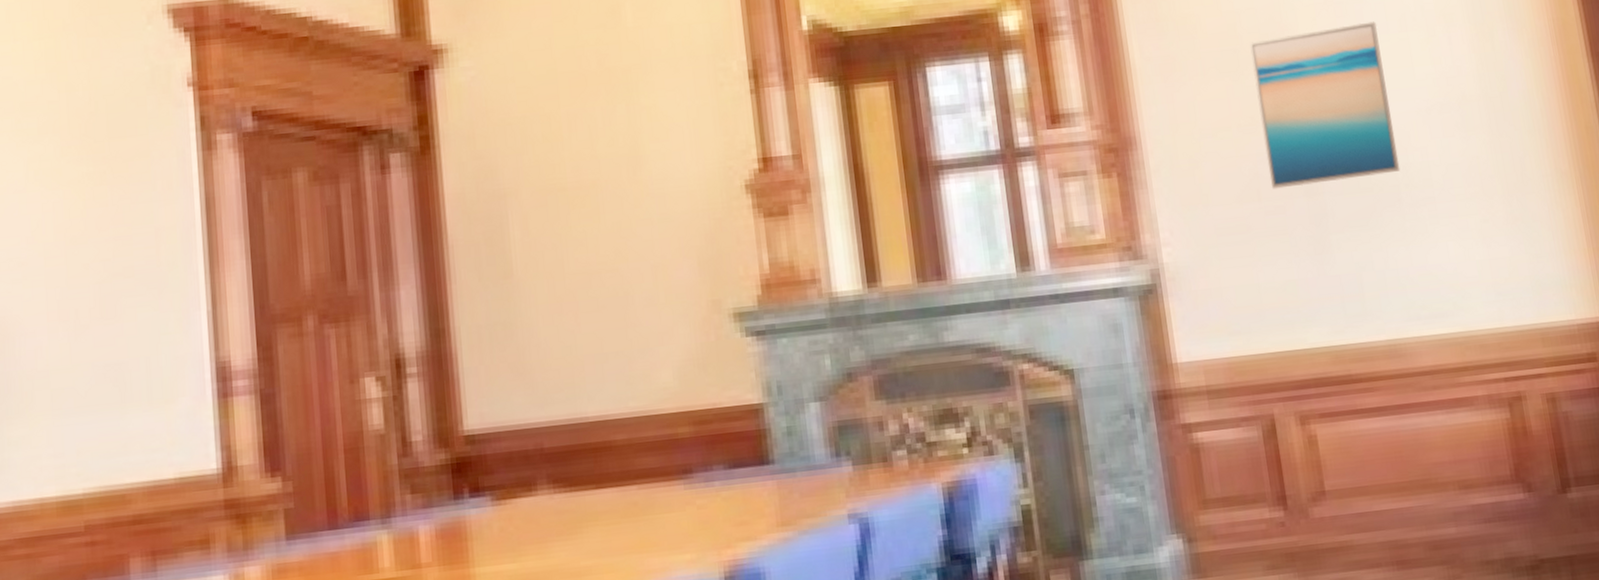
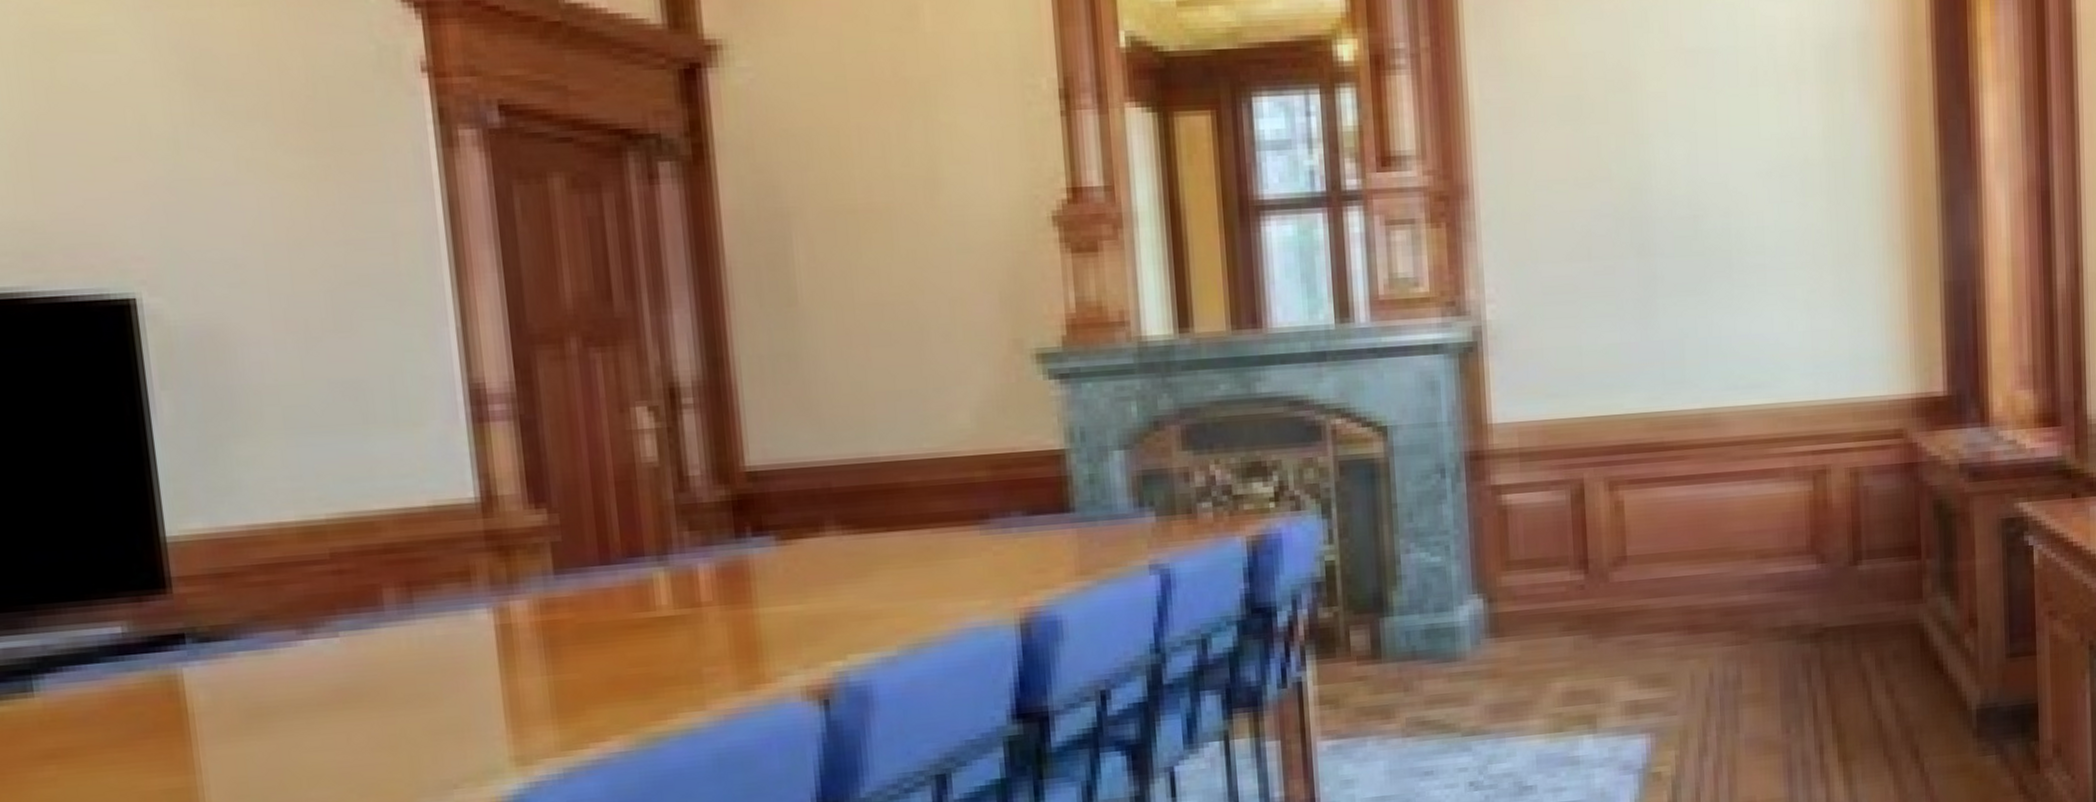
wall art: present [1249,21,1401,189] -> none [1594,73,1734,248]

